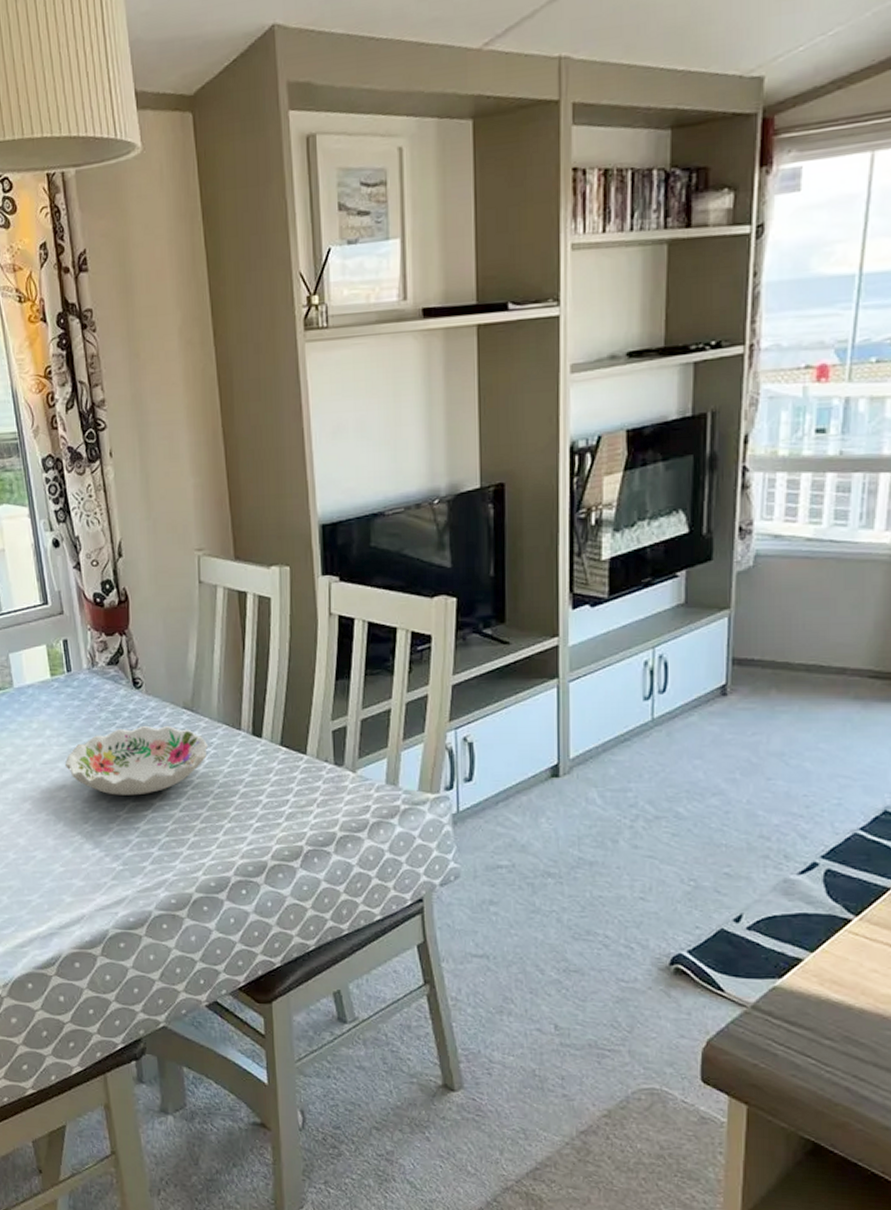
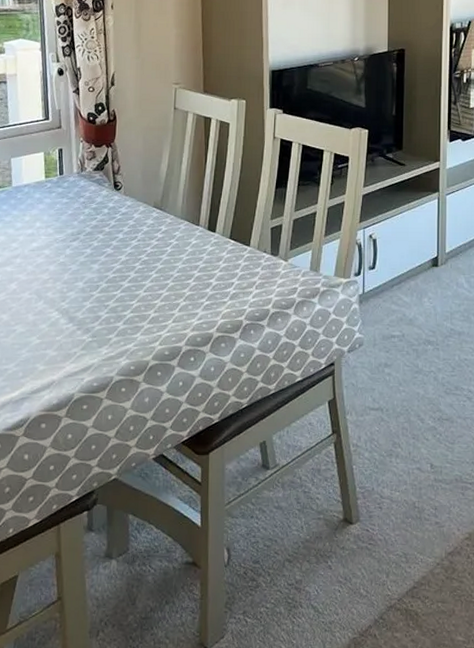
decorative bowl: present [64,725,208,796] -> none [49,220,171,278]

